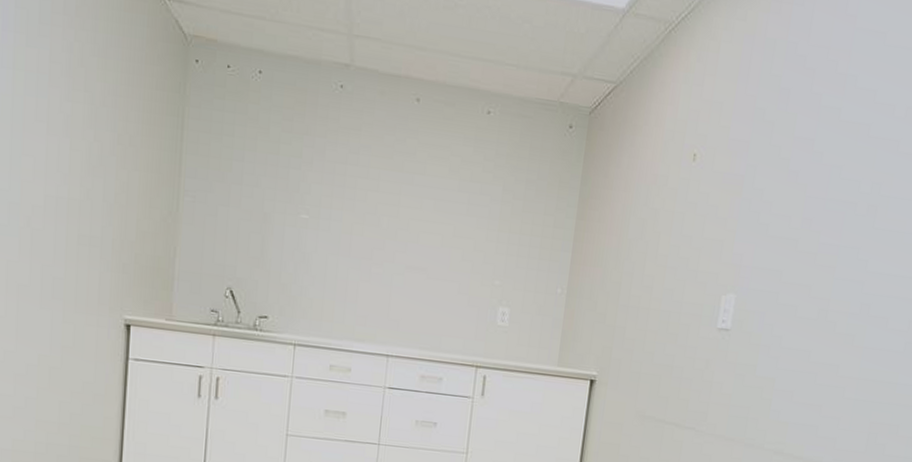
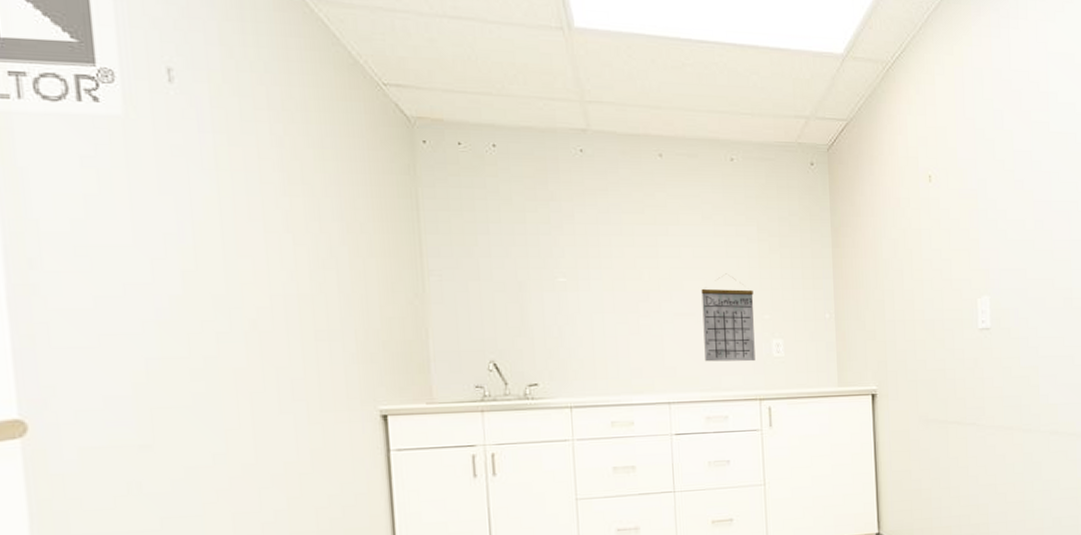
calendar: none [429,231,488,327] -> present [701,273,755,362]

